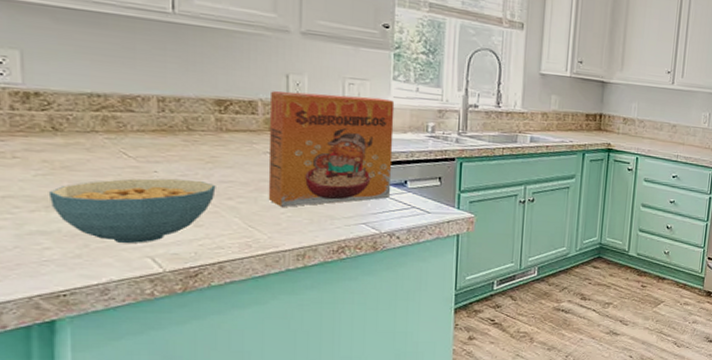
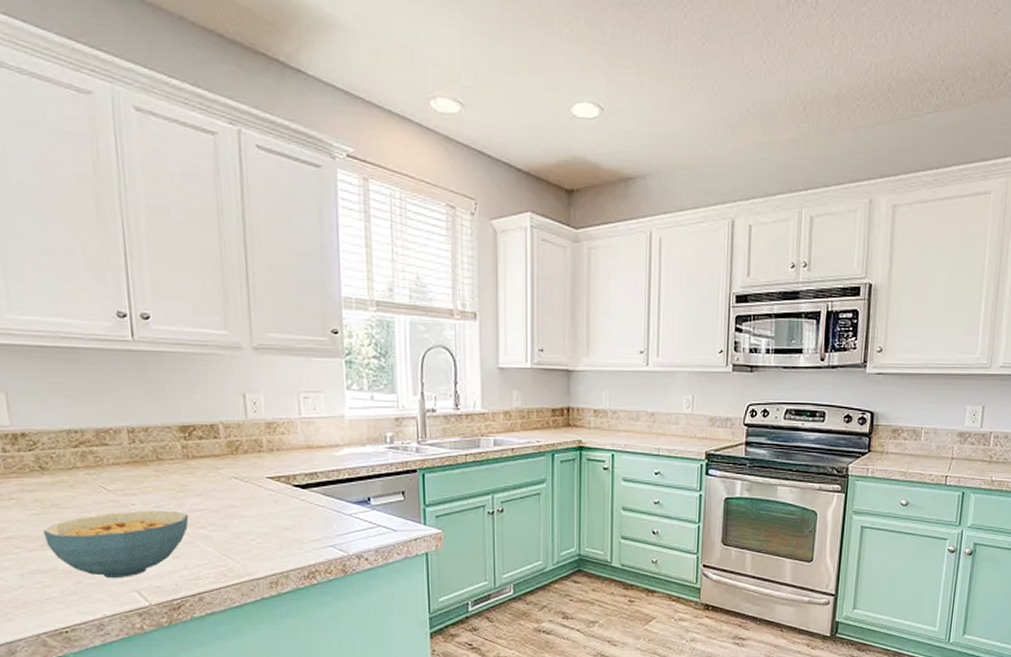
cereal box: present [268,91,395,207] -> none [230,410,356,533]

